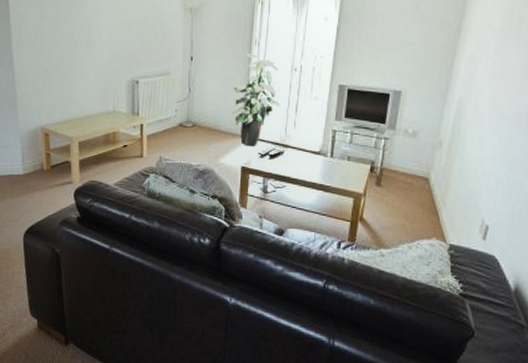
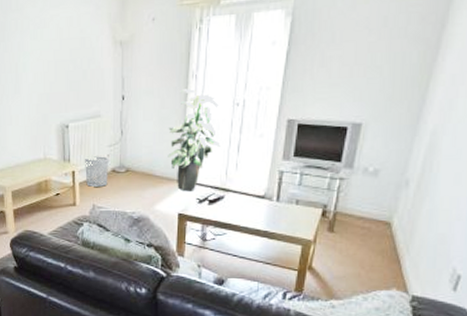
waste bin: none [153,111,176,140] -> present [85,156,108,187]

